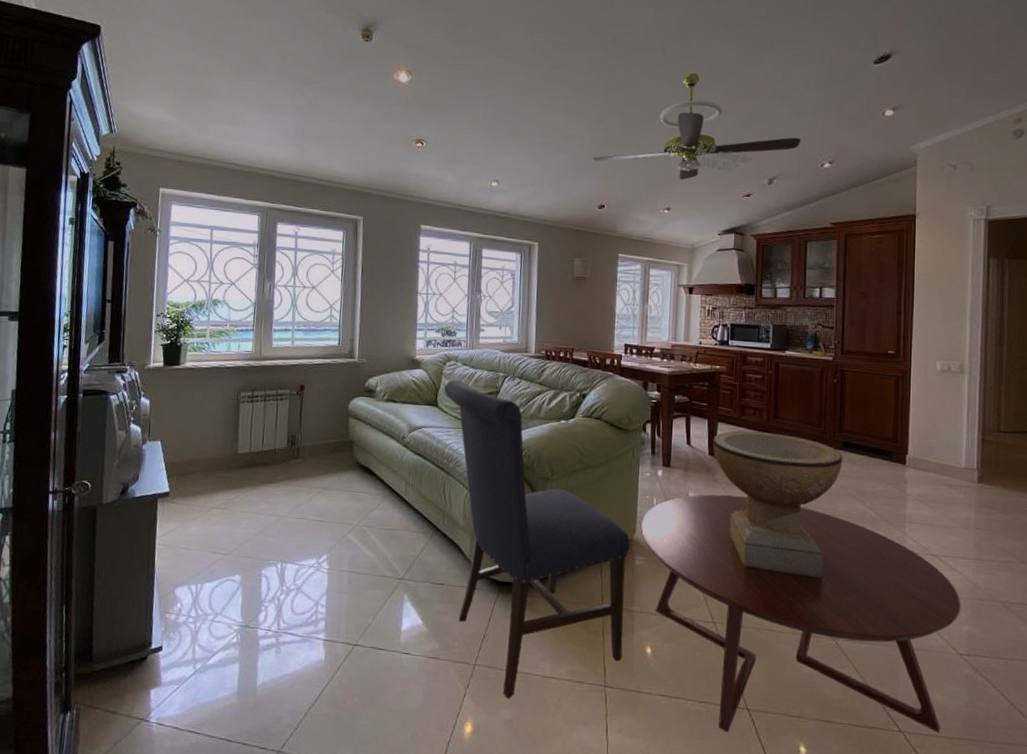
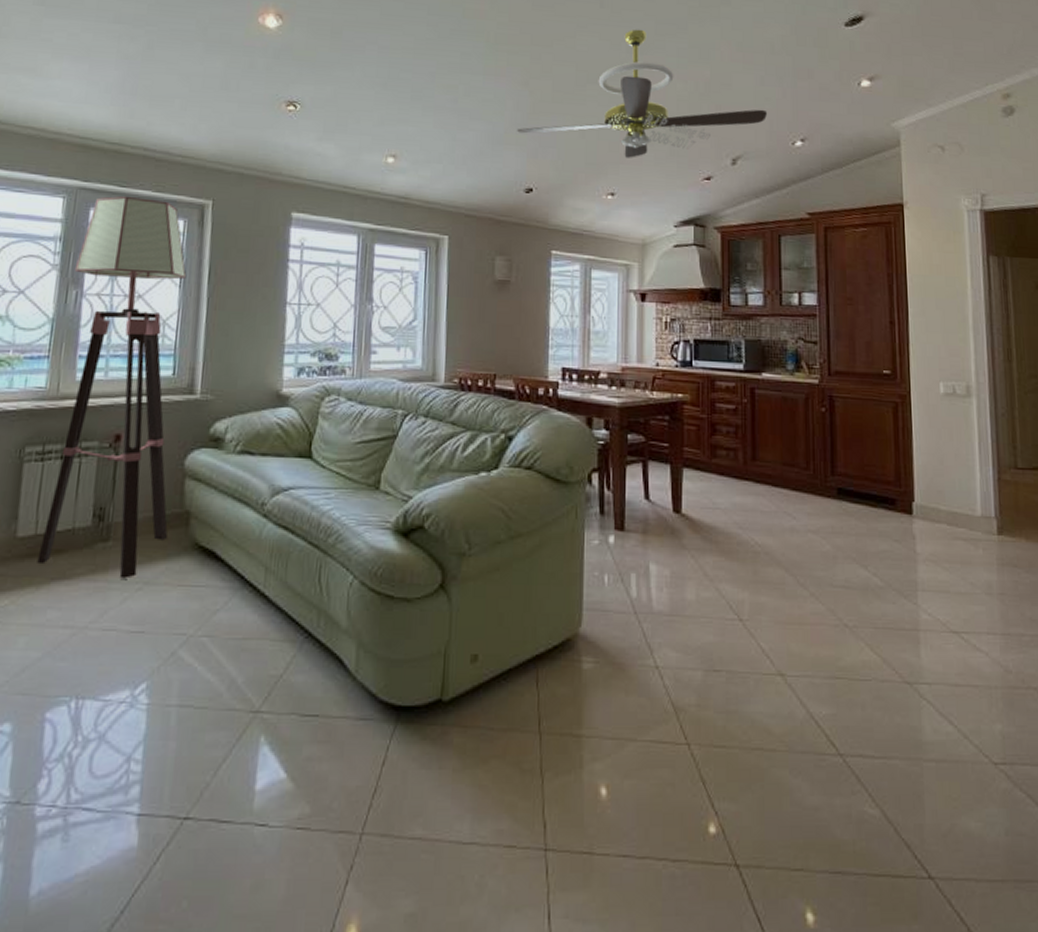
floor lamp: none [252,213,346,485] -> present [37,195,187,579]
chair: present [444,380,630,699] -> none [320,421,575,882]
coffee table: present [641,494,961,733] -> none [589,565,991,902]
decorative bowl: present [713,431,843,578] -> none [677,478,838,672]

